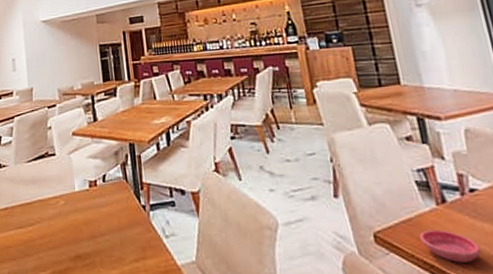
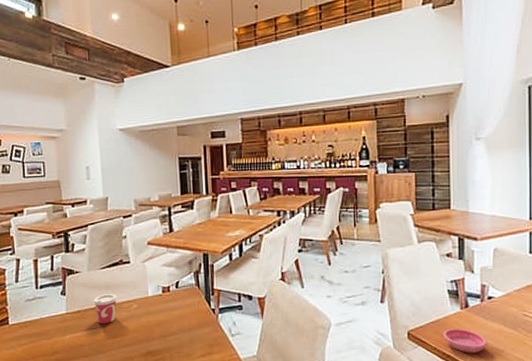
cup: none [20,188,44,223] -> present [93,293,118,324]

